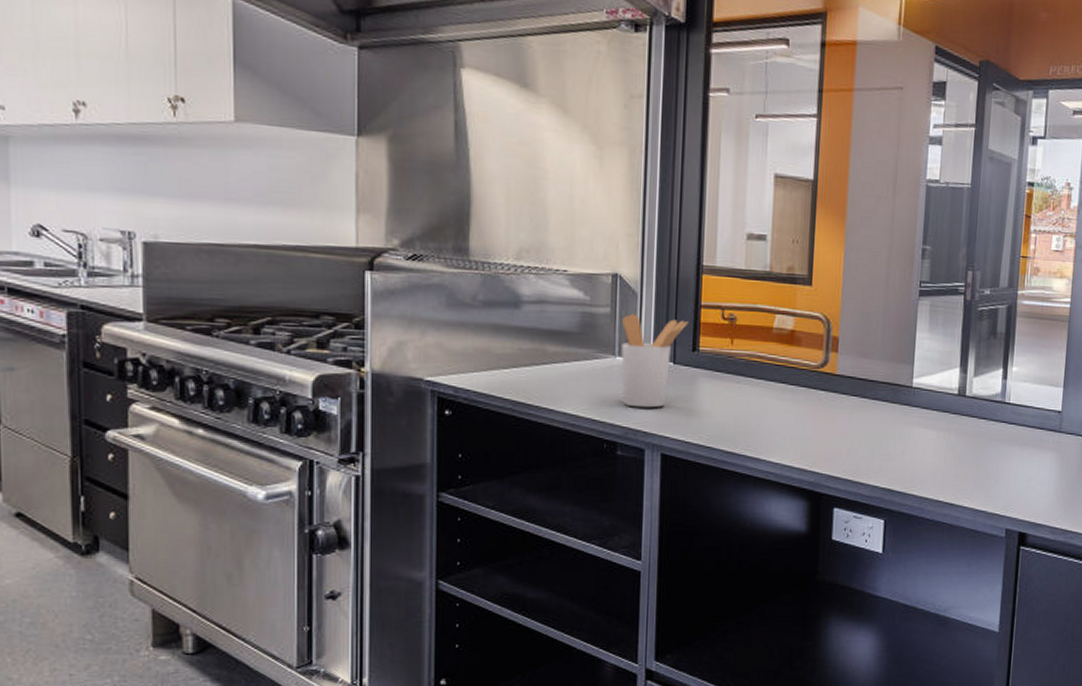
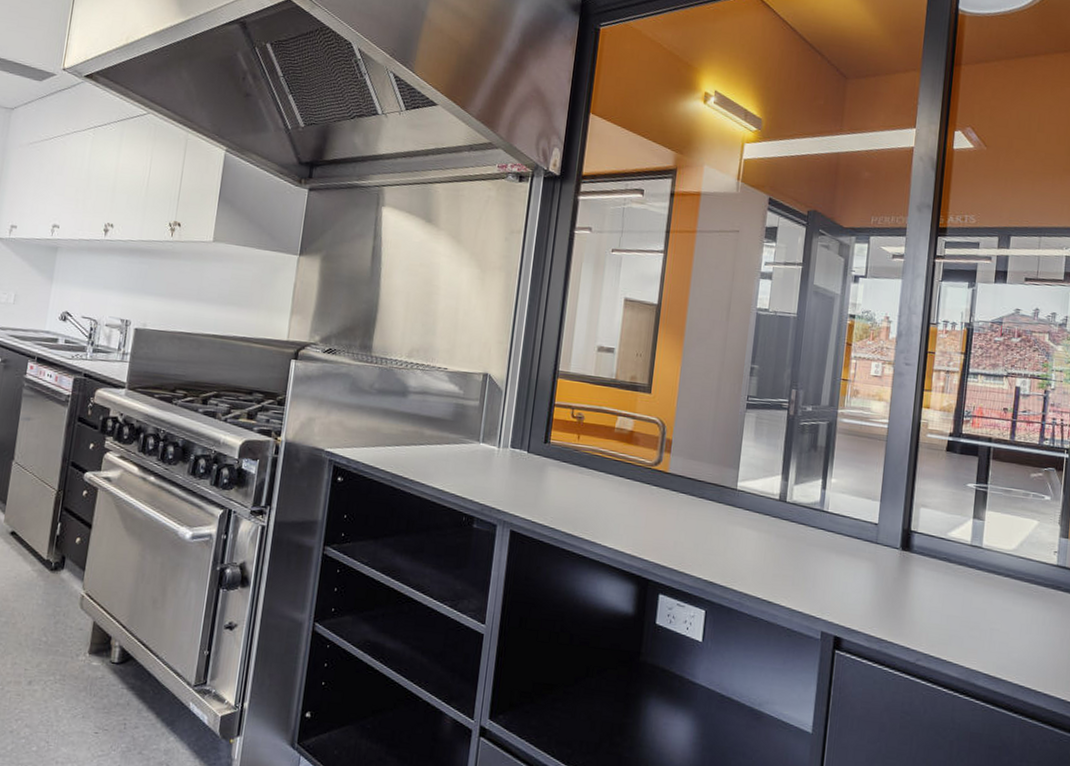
utensil holder: present [621,314,689,408] -> none [482,408,543,490]

